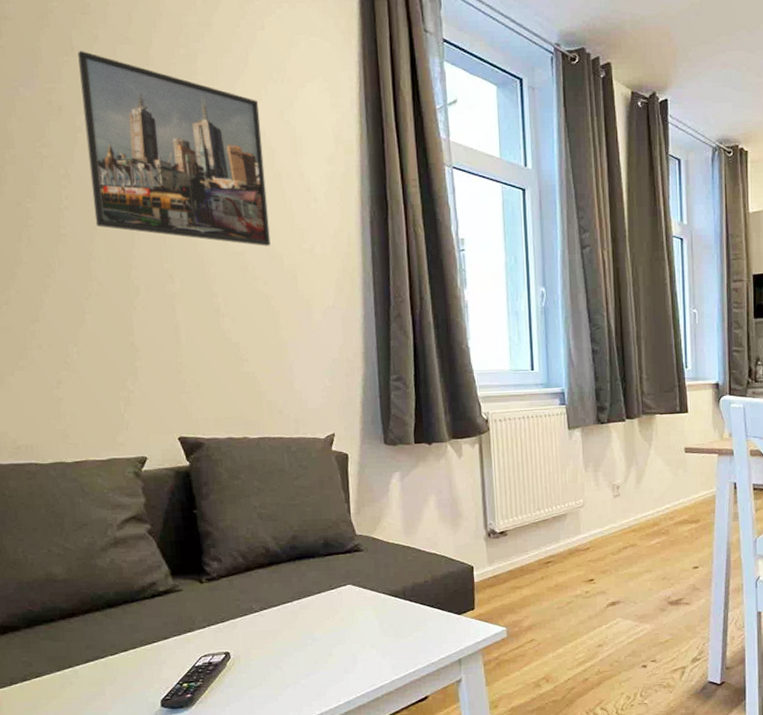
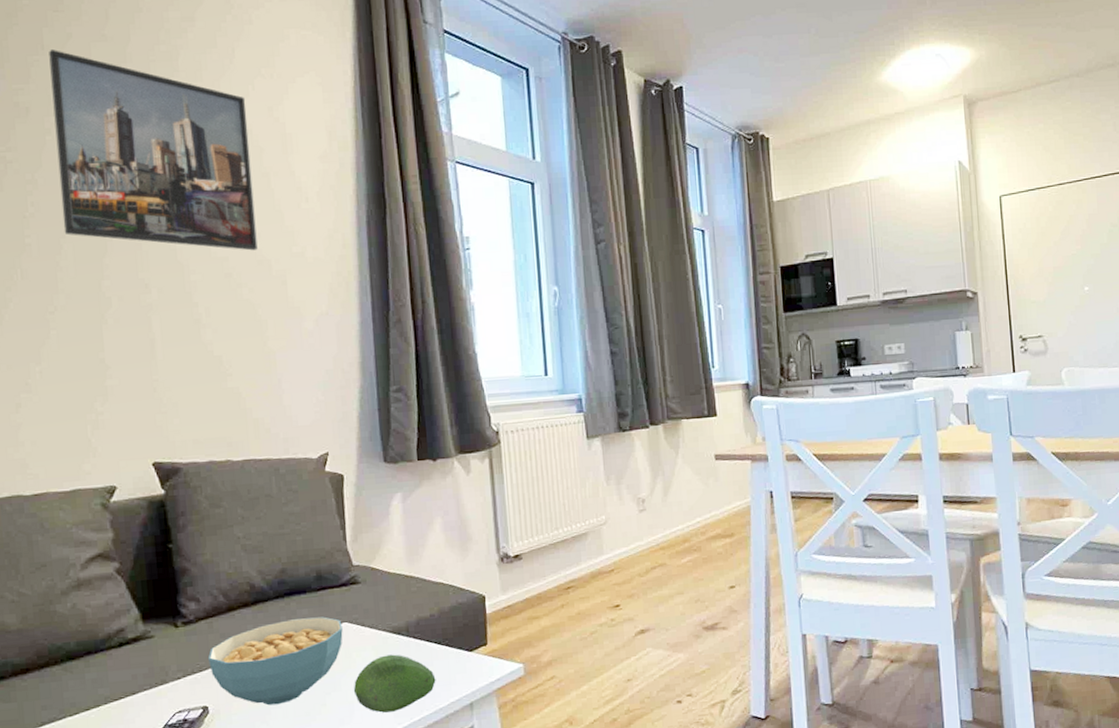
cereal bowl: none [229,579,347,654] -> present [207,616,343,706]
fruit: none [356,614,429,665] -> present [353,654,436,713]

